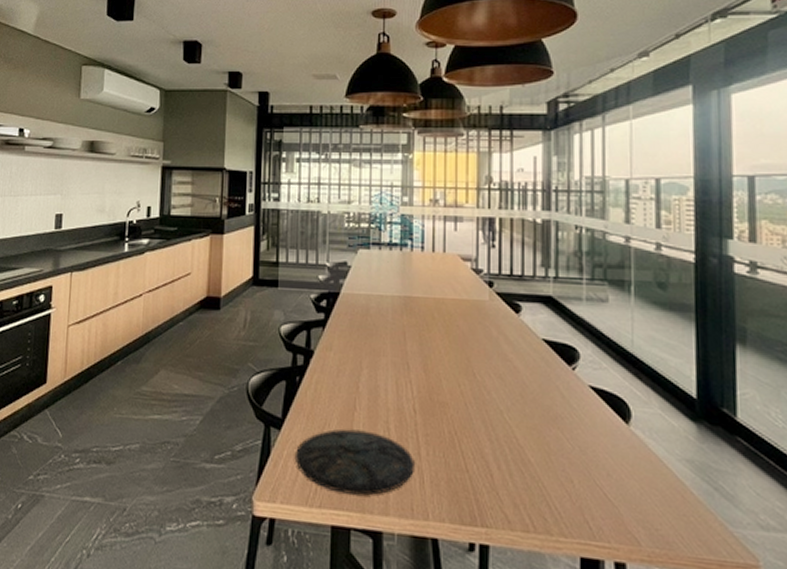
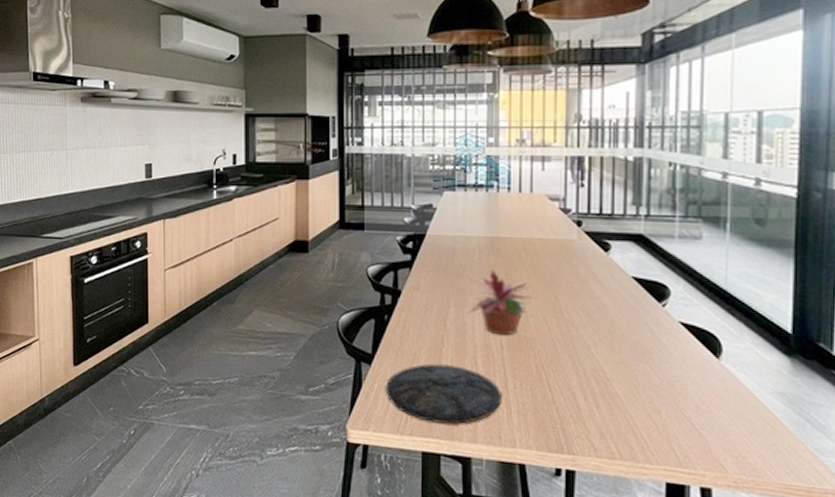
potted plant: none [381,329,450,399] -> present [468,268,537,336]

